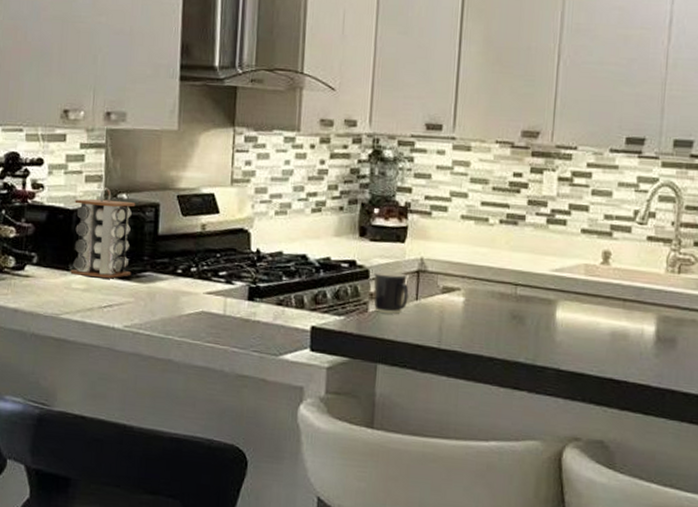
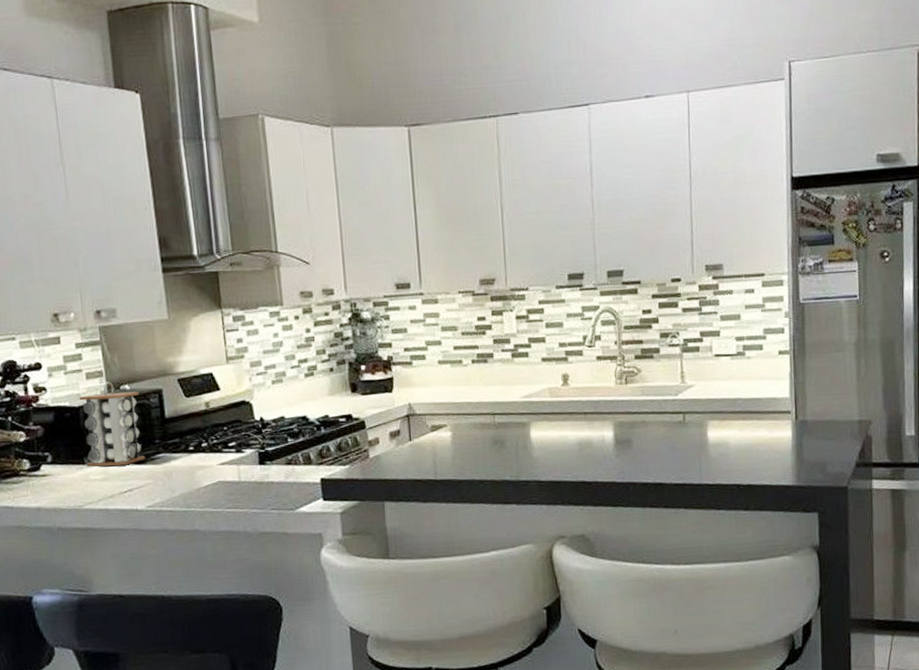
mug: present [373,271,409,315] -> none [369,419,403,458]

